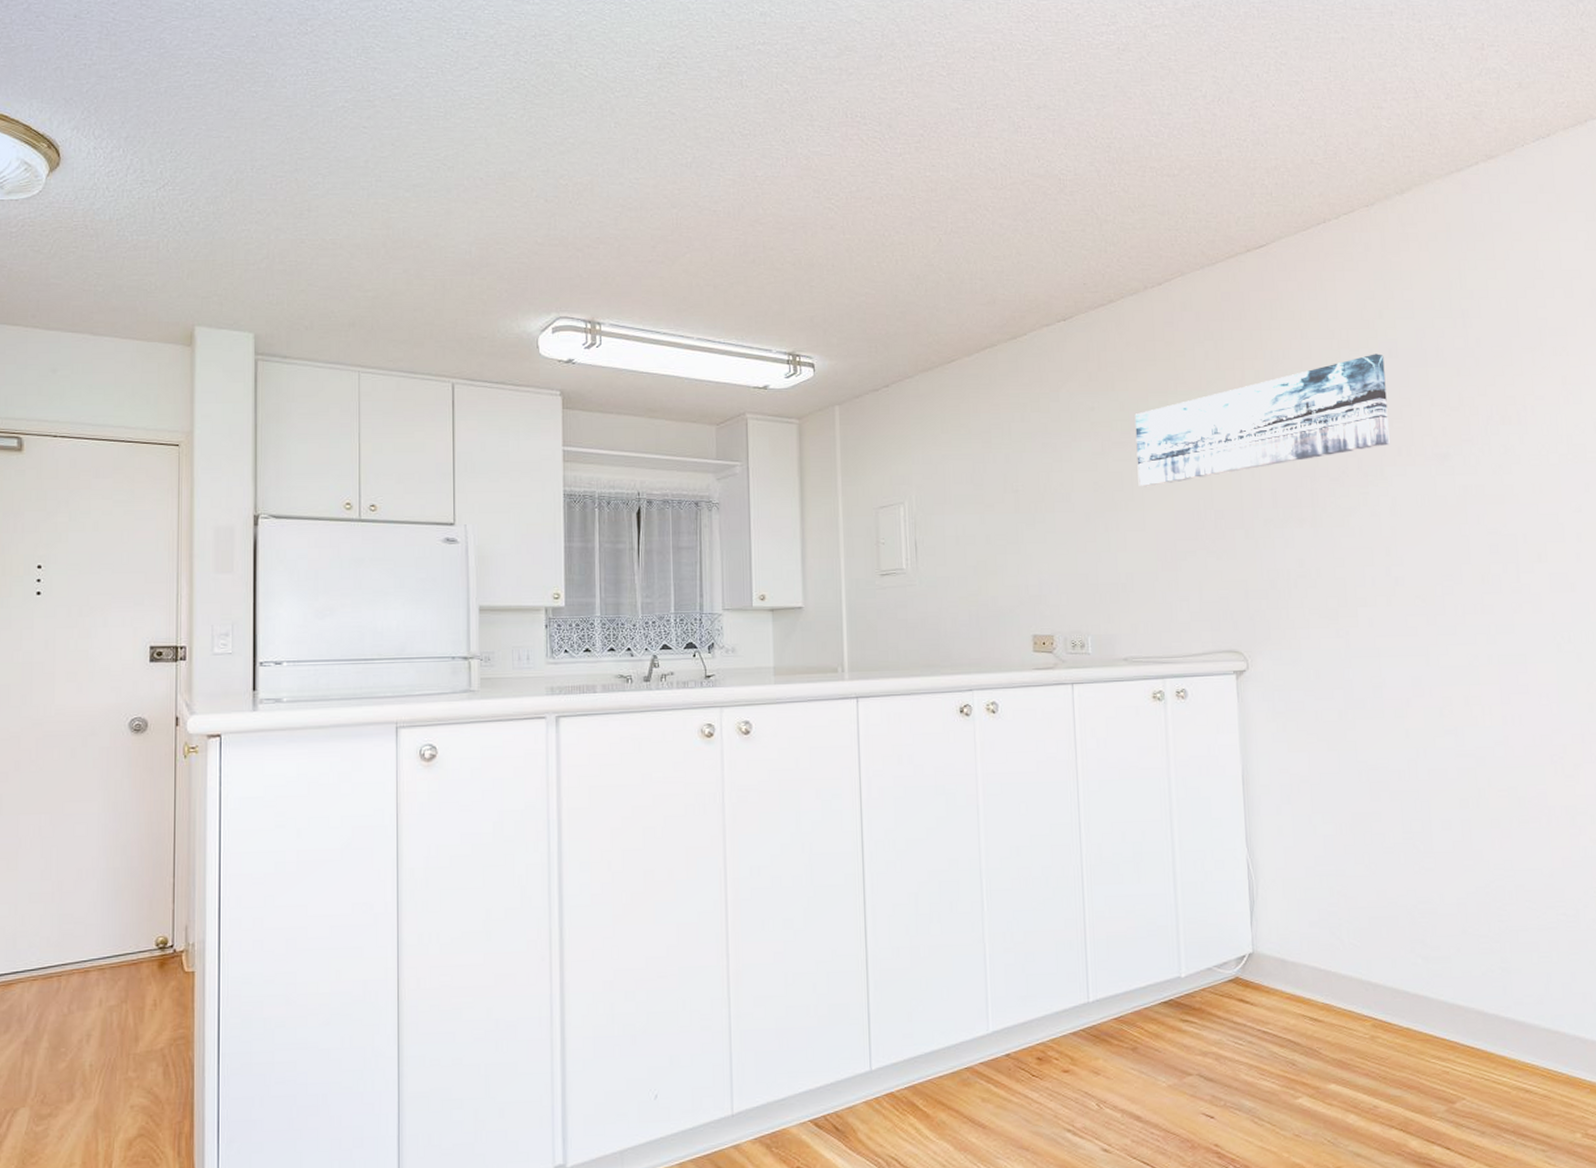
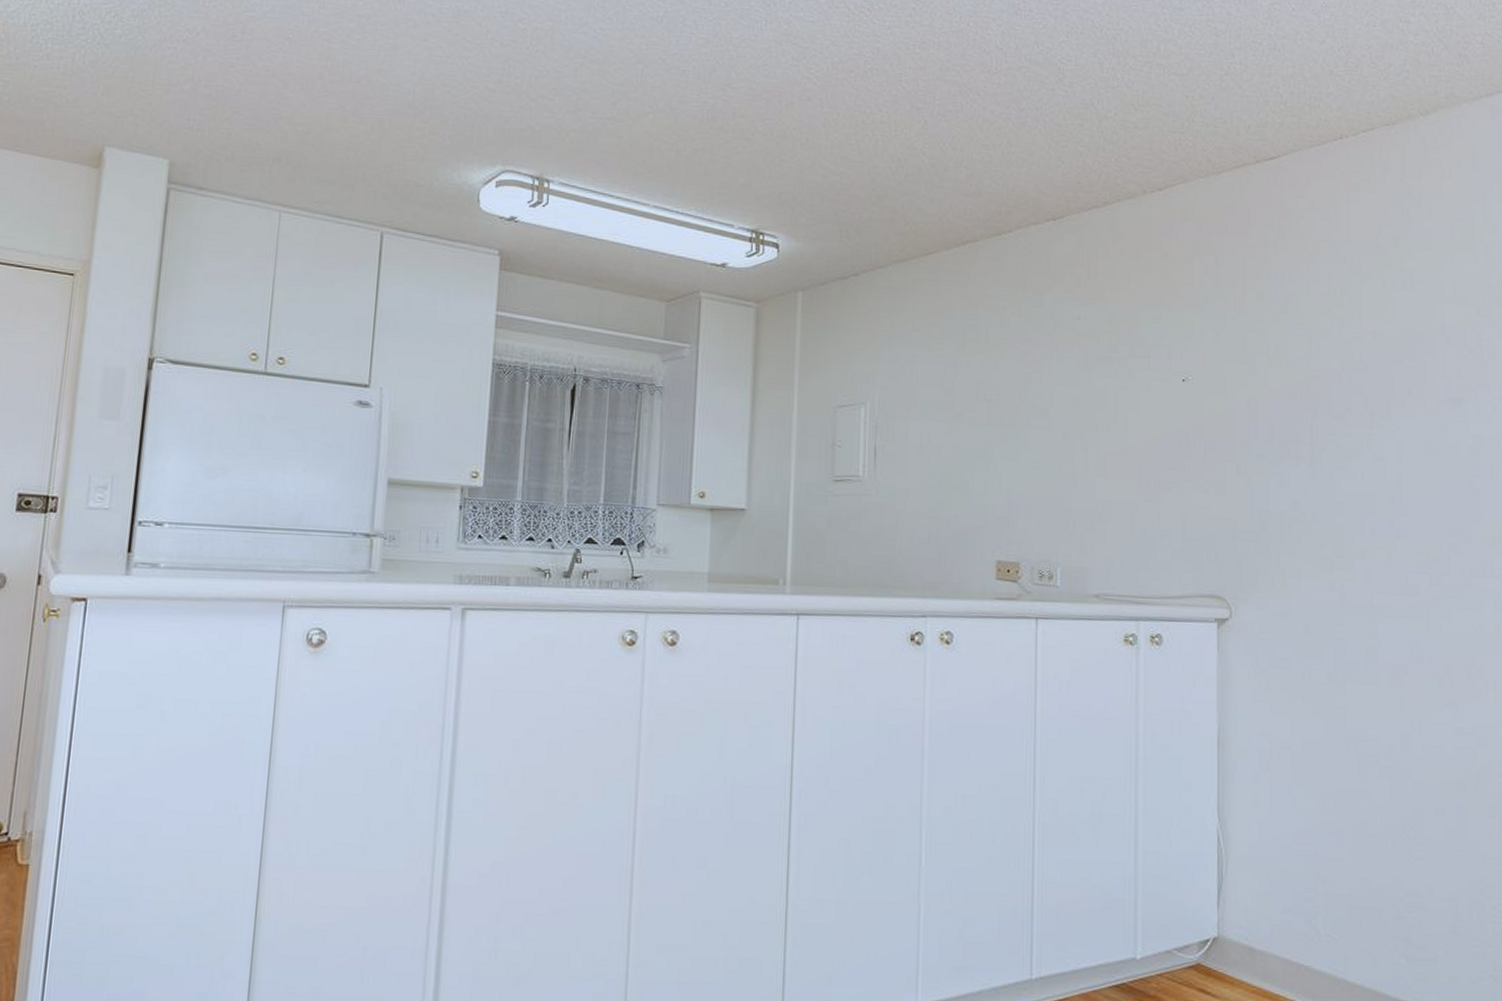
wall art: present [1134,354,1390,487] -> none [1123,284,1400,409]

